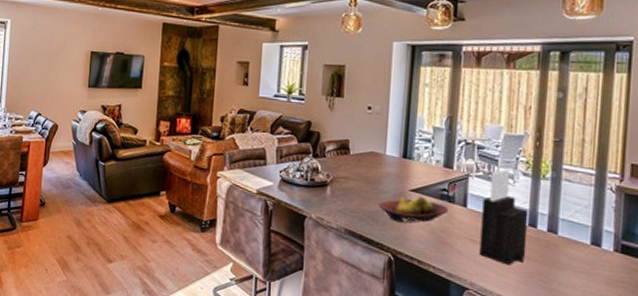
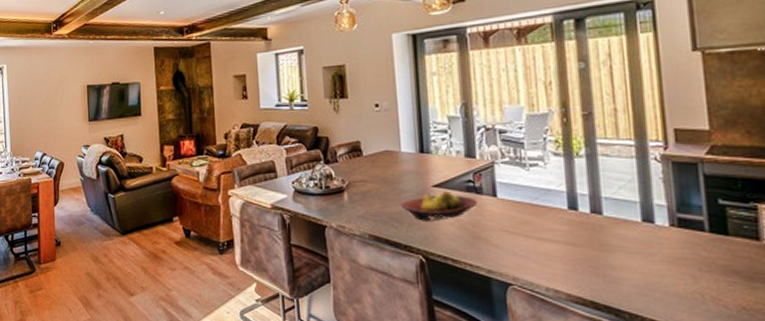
knife block: present [479,169,529,266] -> none [513,151,570,254]

